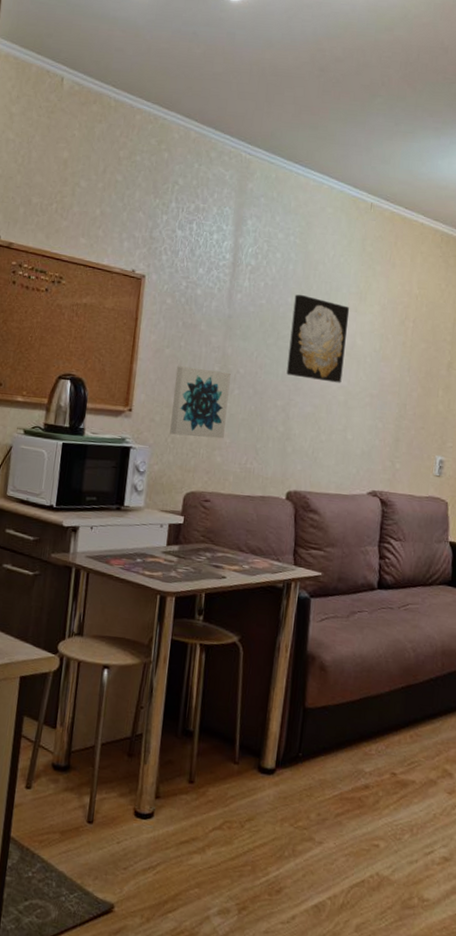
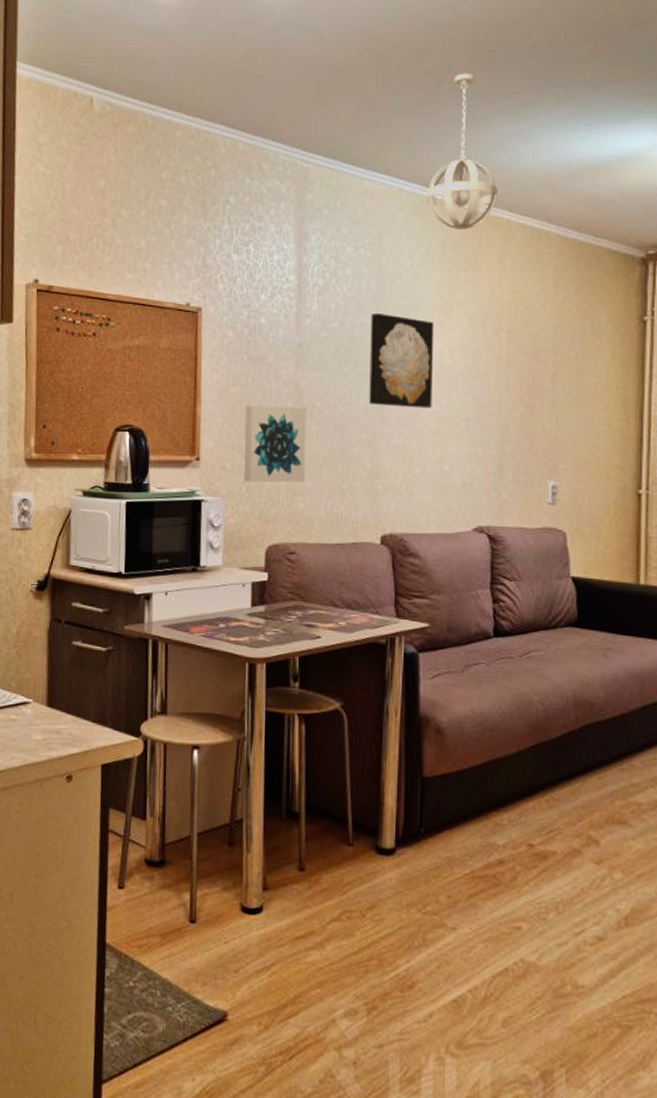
pendant light: none [353,89,415,228] -> present [427,73,497,229]

